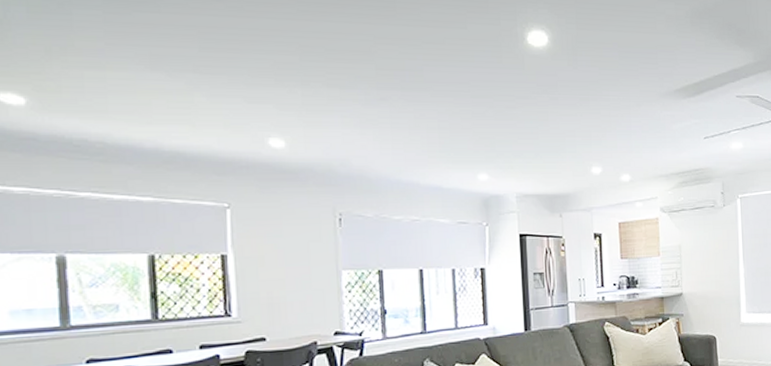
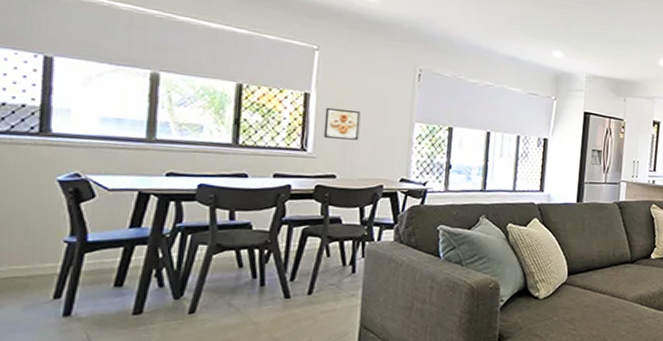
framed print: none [245,266,285,299] -> present [323,107,361,140]

